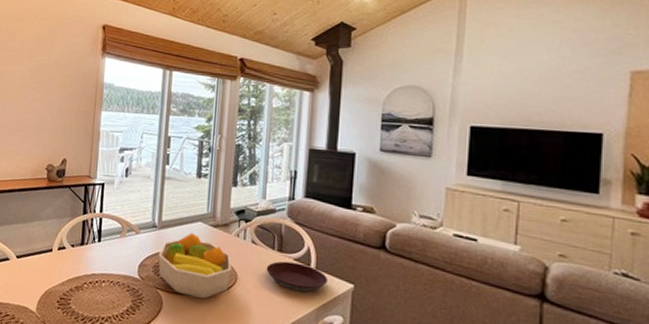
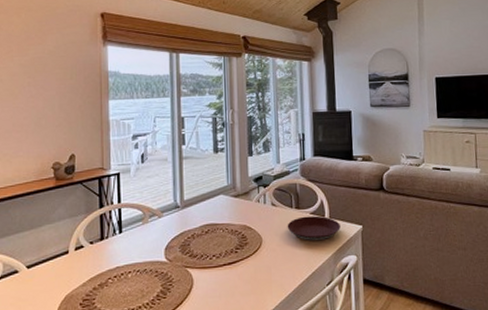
fruit bowl: present [158,232,232,299] -> none [184,206,256,268]

